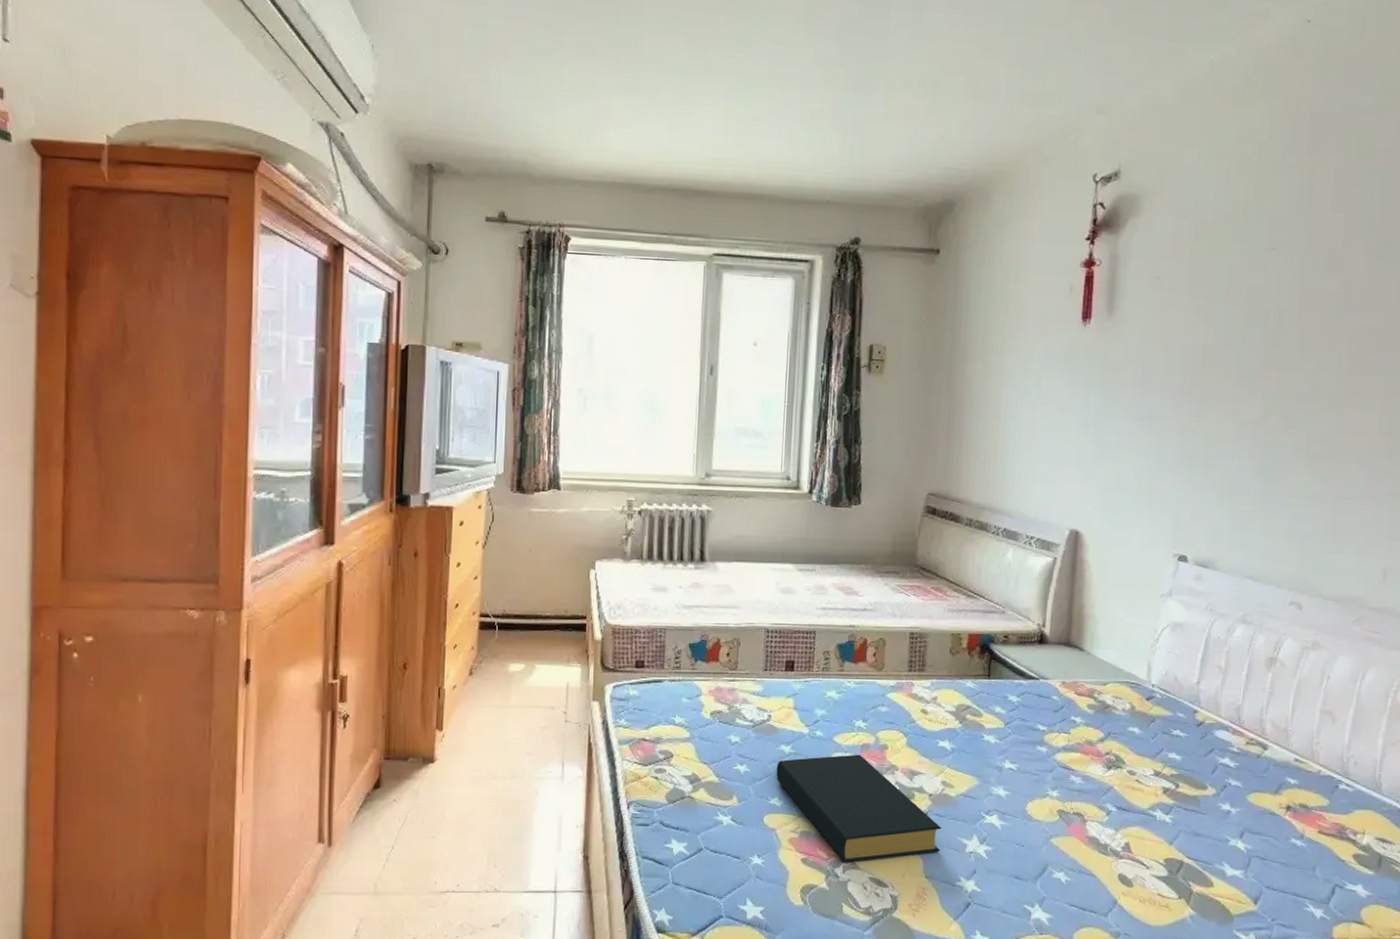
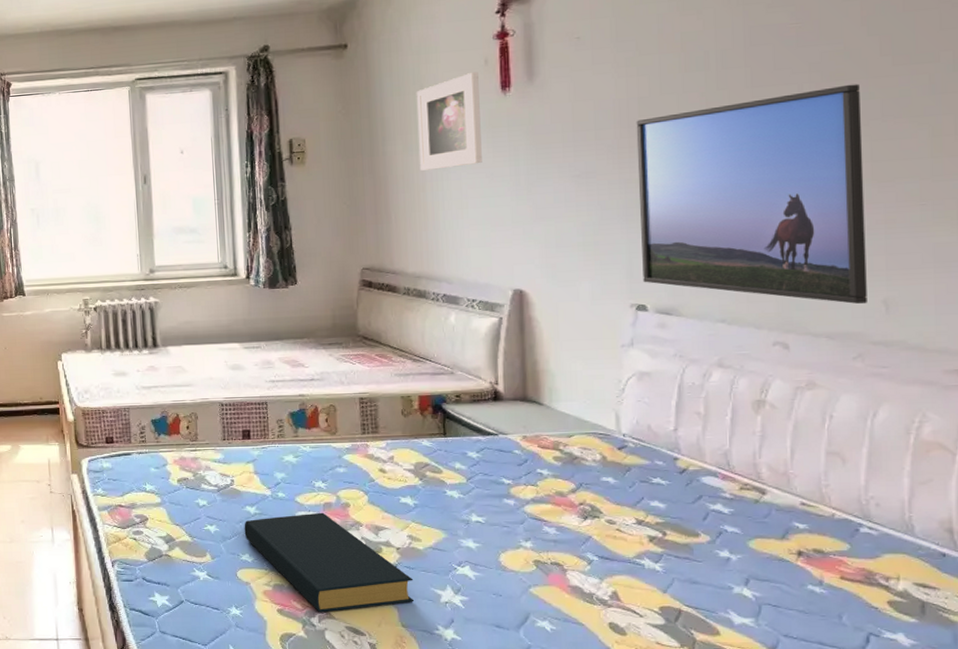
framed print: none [996,297,1063,396] -> present [416,71,482,171]
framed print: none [1187,358,1387,570] -> present [636,83,867,304]

